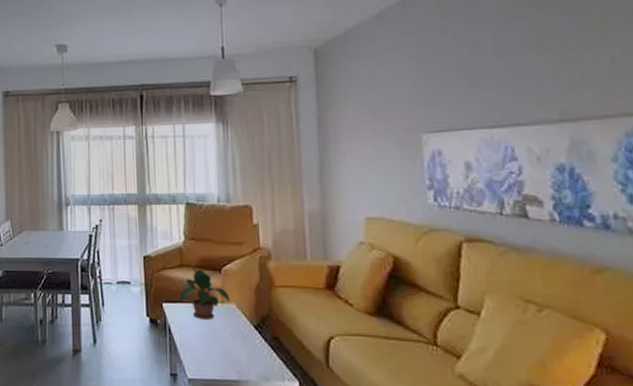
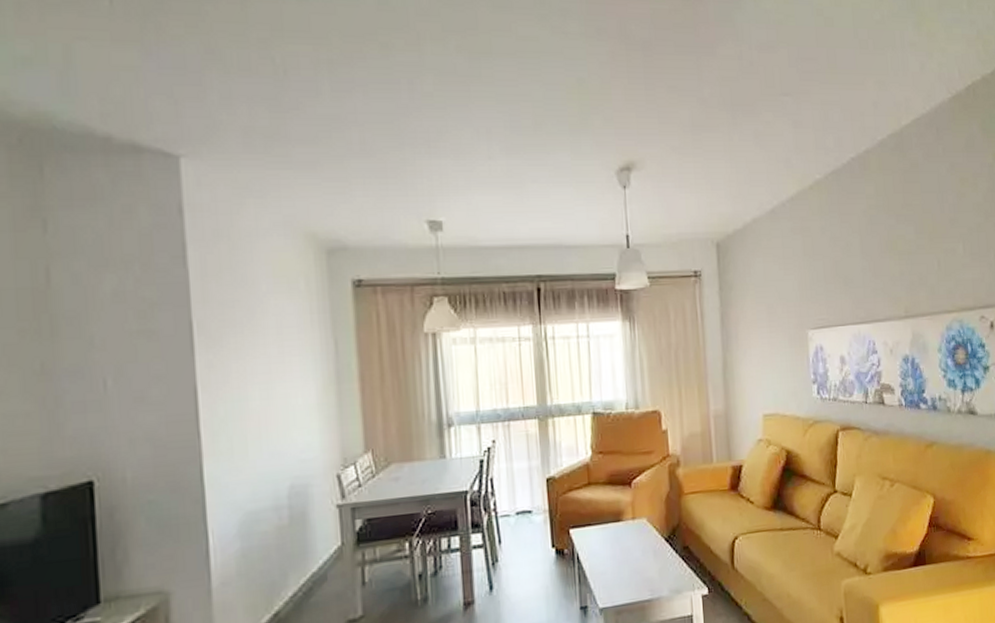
potted plant: present [176,261,230,319] -> none [584,478,641,541]

